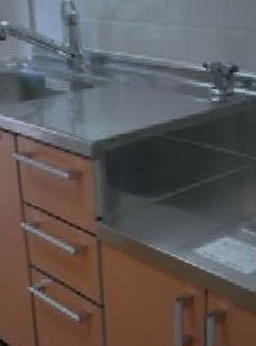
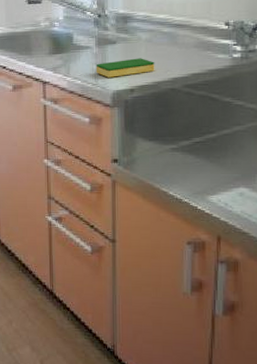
dish sponge: none [72,103,136,127] -> present [96,58,155,78]

